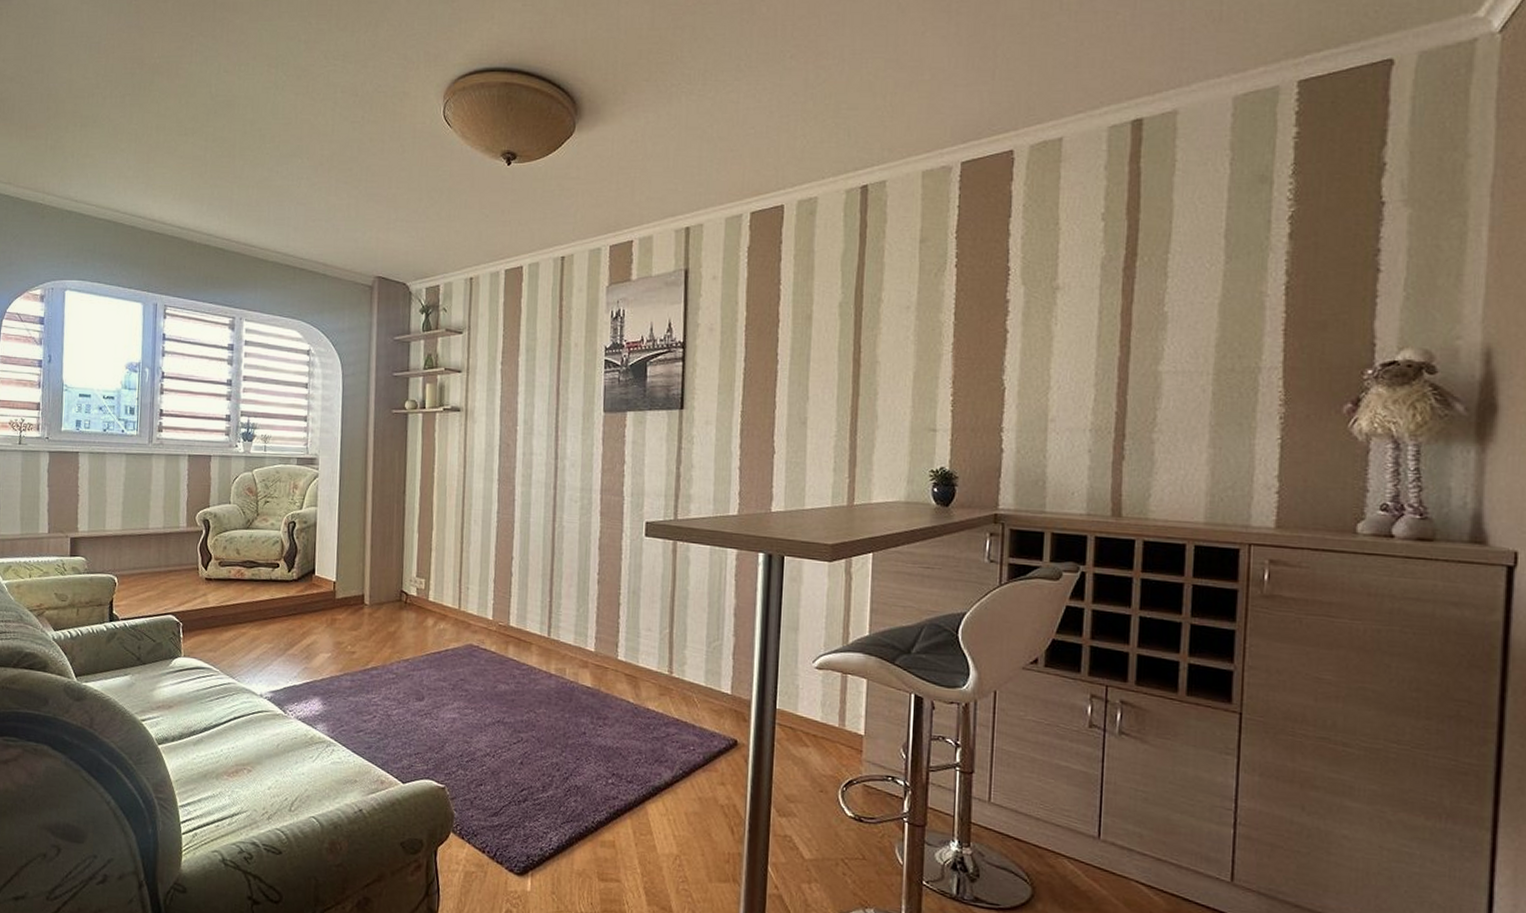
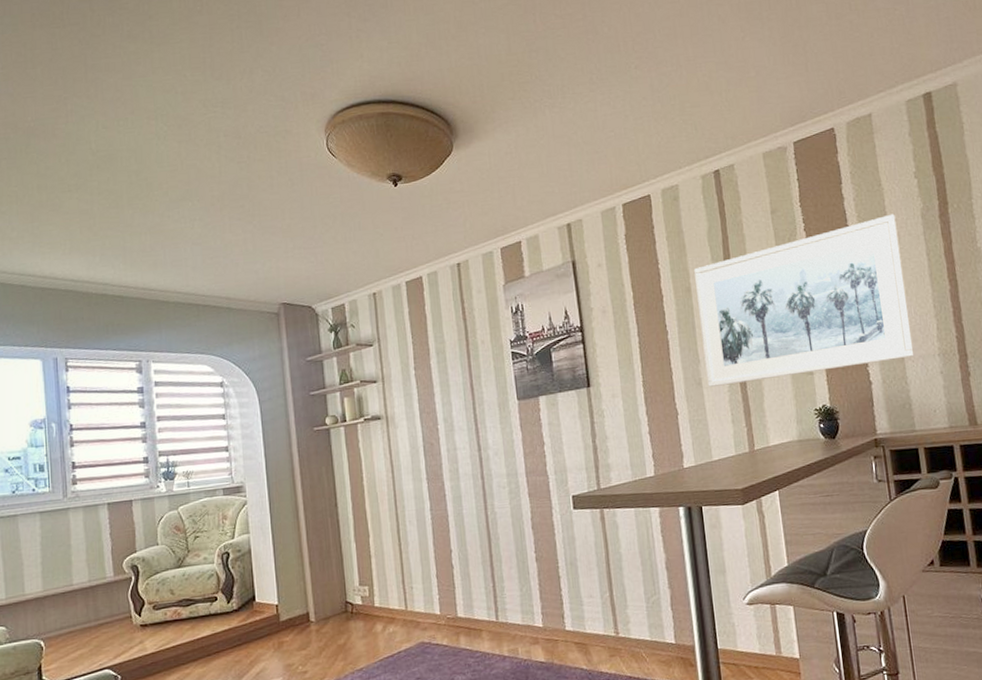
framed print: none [813,259,1069,429] -> present [694,214,914,387]

